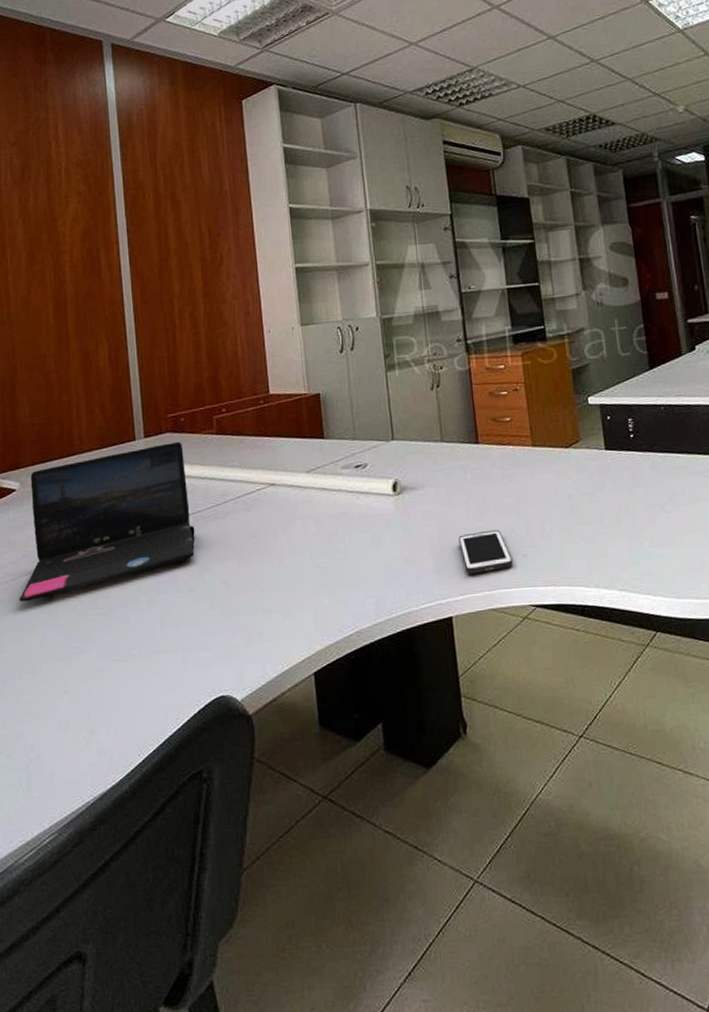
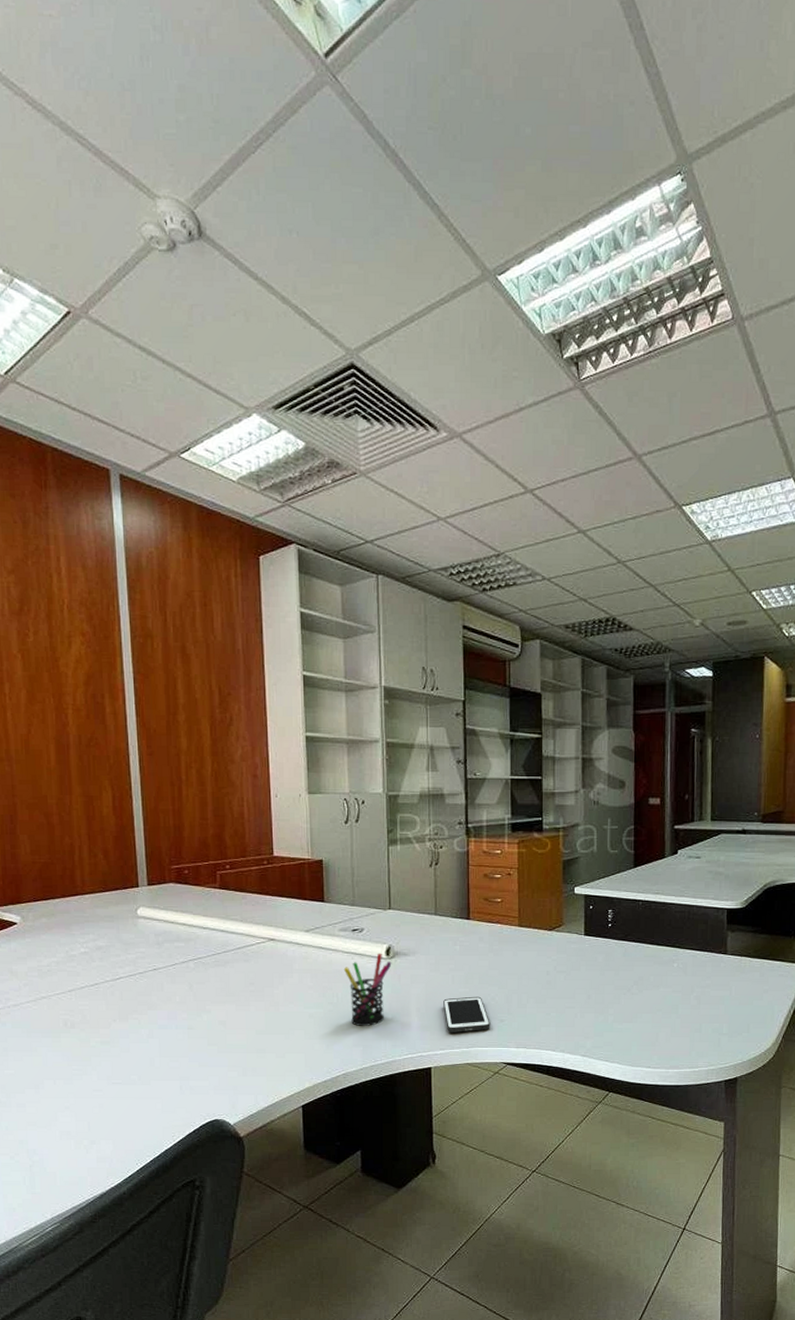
laptop: present [19,441,195,602] -> none [21,892,195,1026]
pen holder: none [349,489,400,575] -> present [343,953,392,1026]

